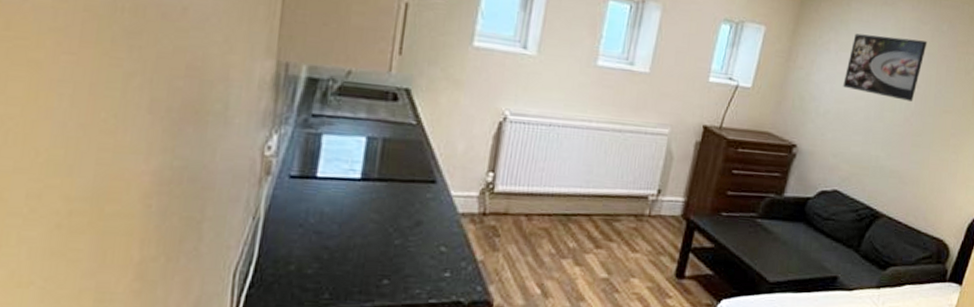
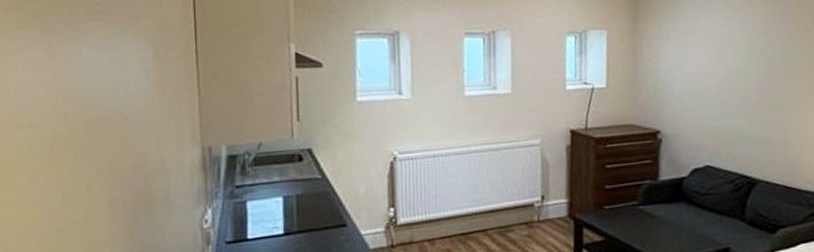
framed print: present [843,33,928,102] -> none [690,12,762,70]

